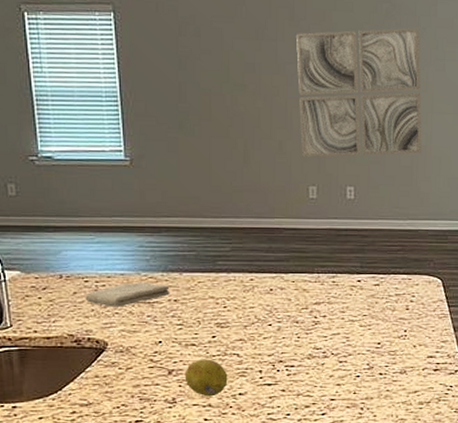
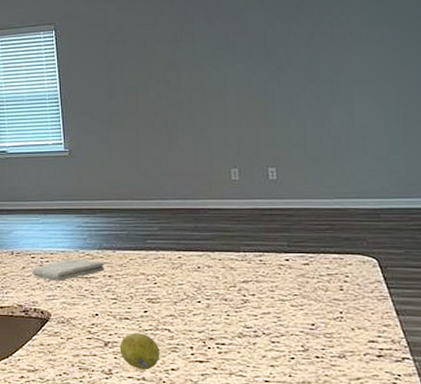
wall art: present [296,27,422,157] -> none [212,16,344,142]

